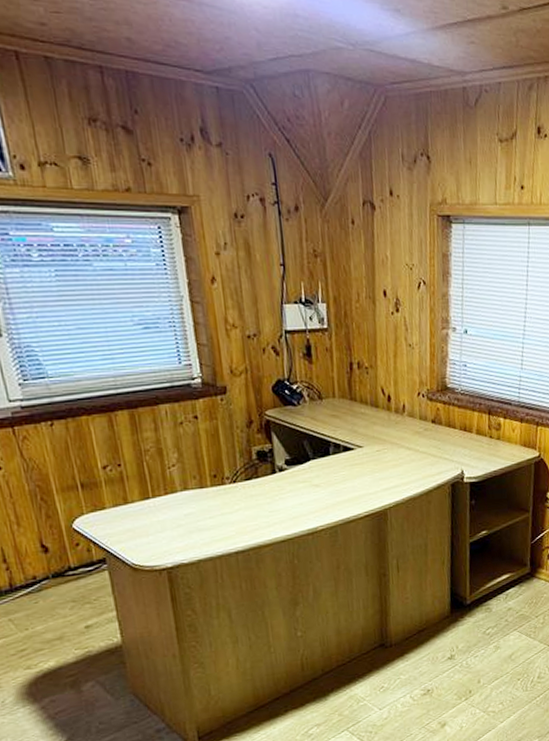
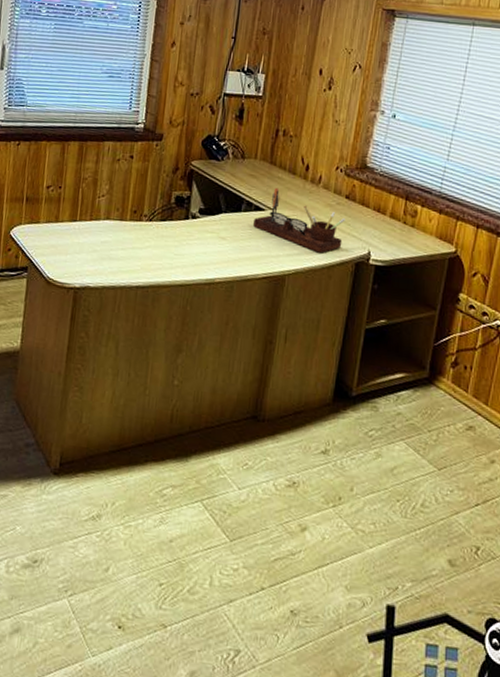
desk organizer: none [344,424,436,482] -> present [252,187,345,253]

